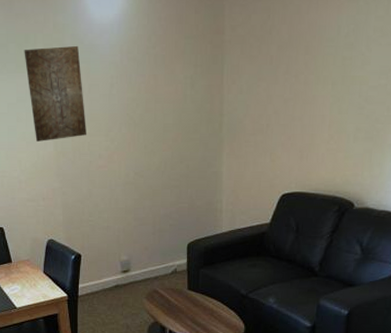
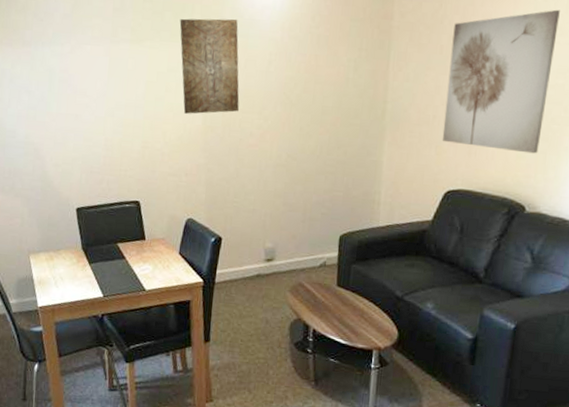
wall art: none [275,11,381,153] -> present [442,9,560,154]

